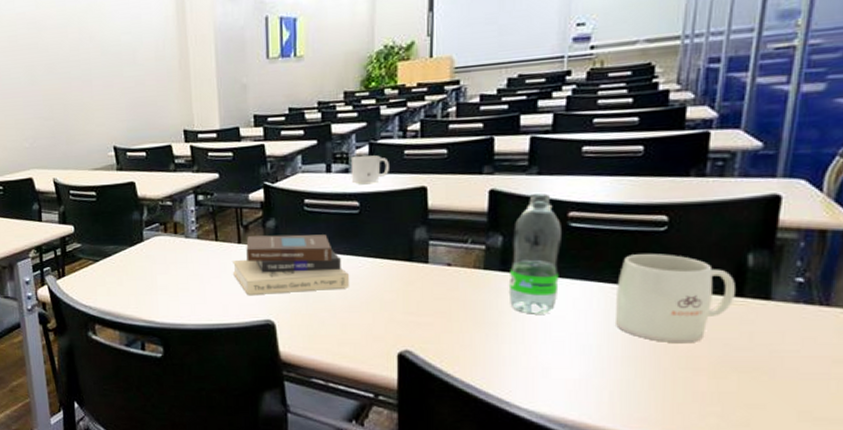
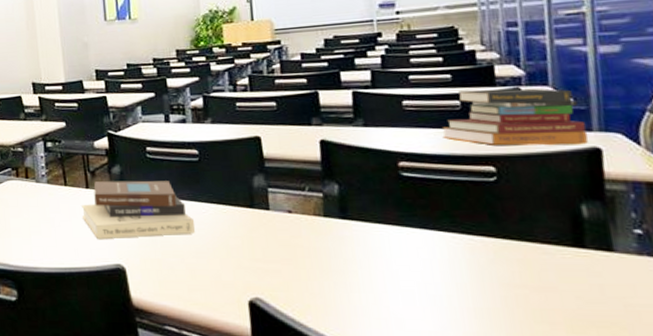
mug: present [350,155,389,185] -> none [187,106,224,134]
bottle: present [508,193,563,314] -> none [347,144,400,263]
mug: present [614,253,735,344] -> none [456,202,577,296]
books: none [619,131,771,194] -> present [443,88,588,146]

